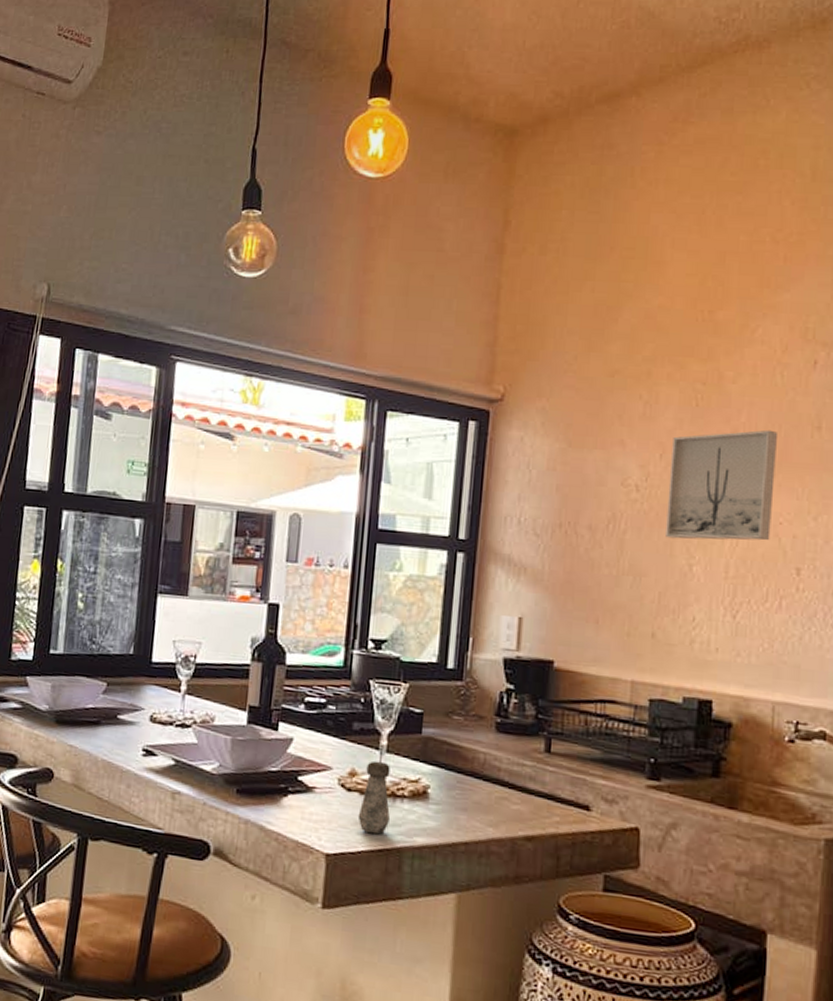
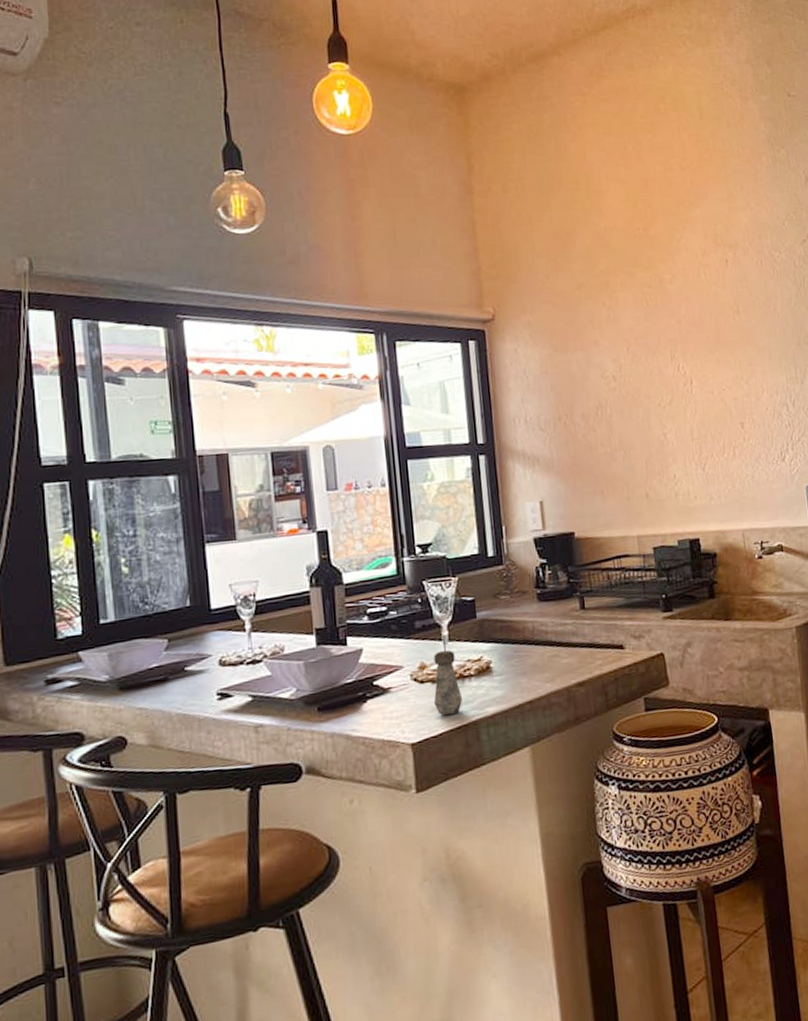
wall art: present [666,429,779,541] -> none [634,317,719,415]

